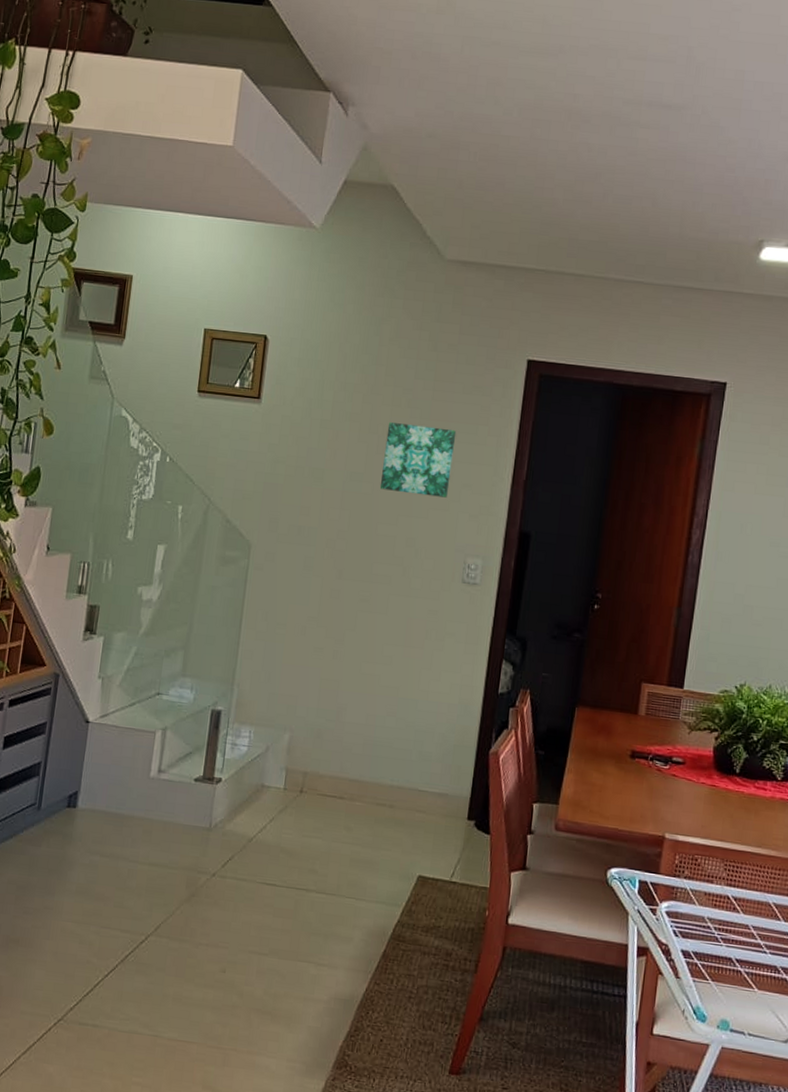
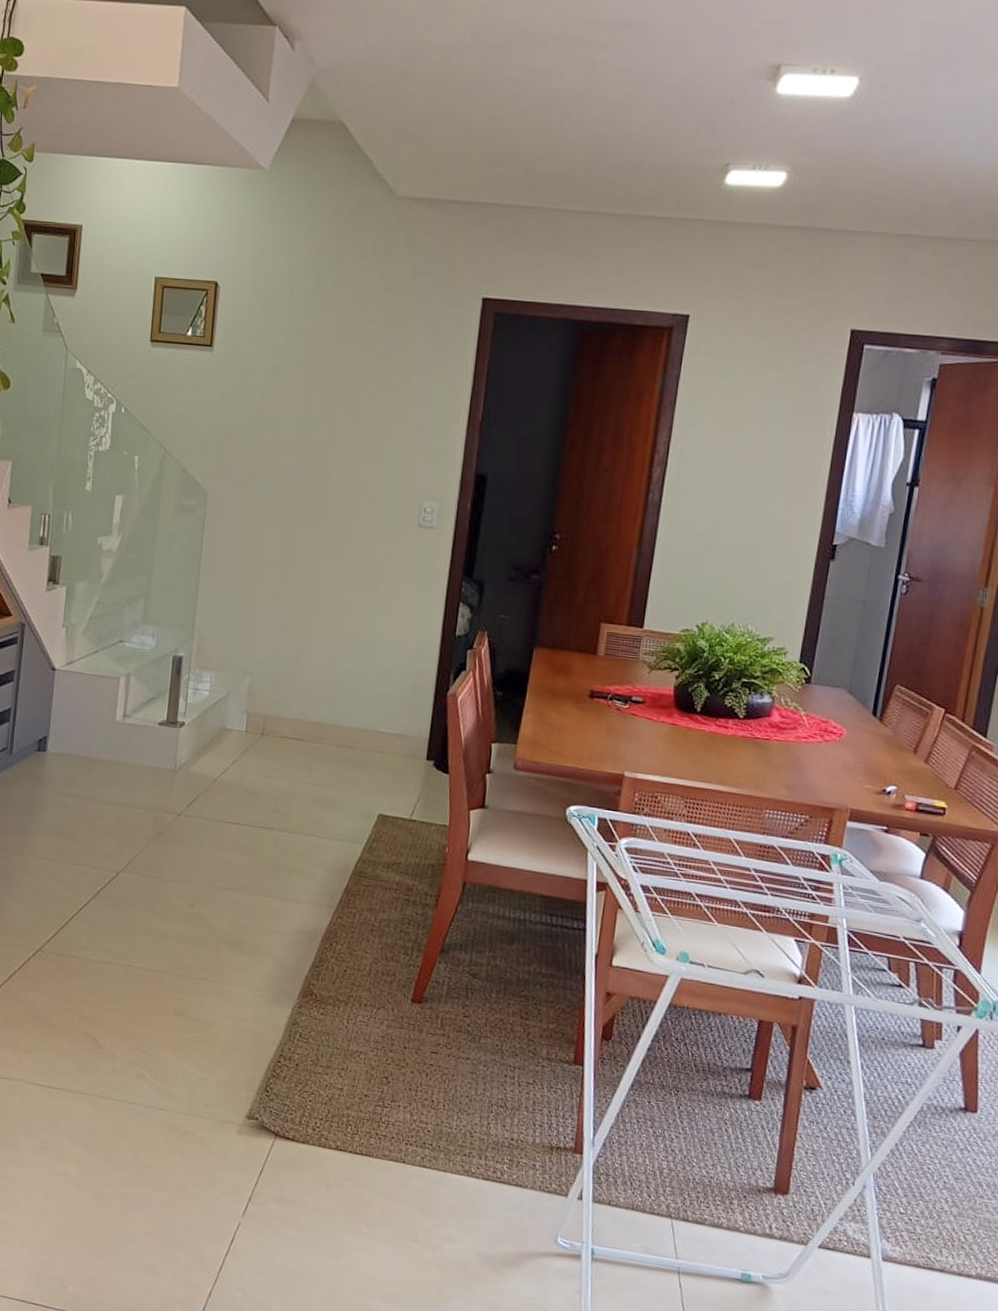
wall art: present [379,422,457,498] -> none [334,366,411,441]

